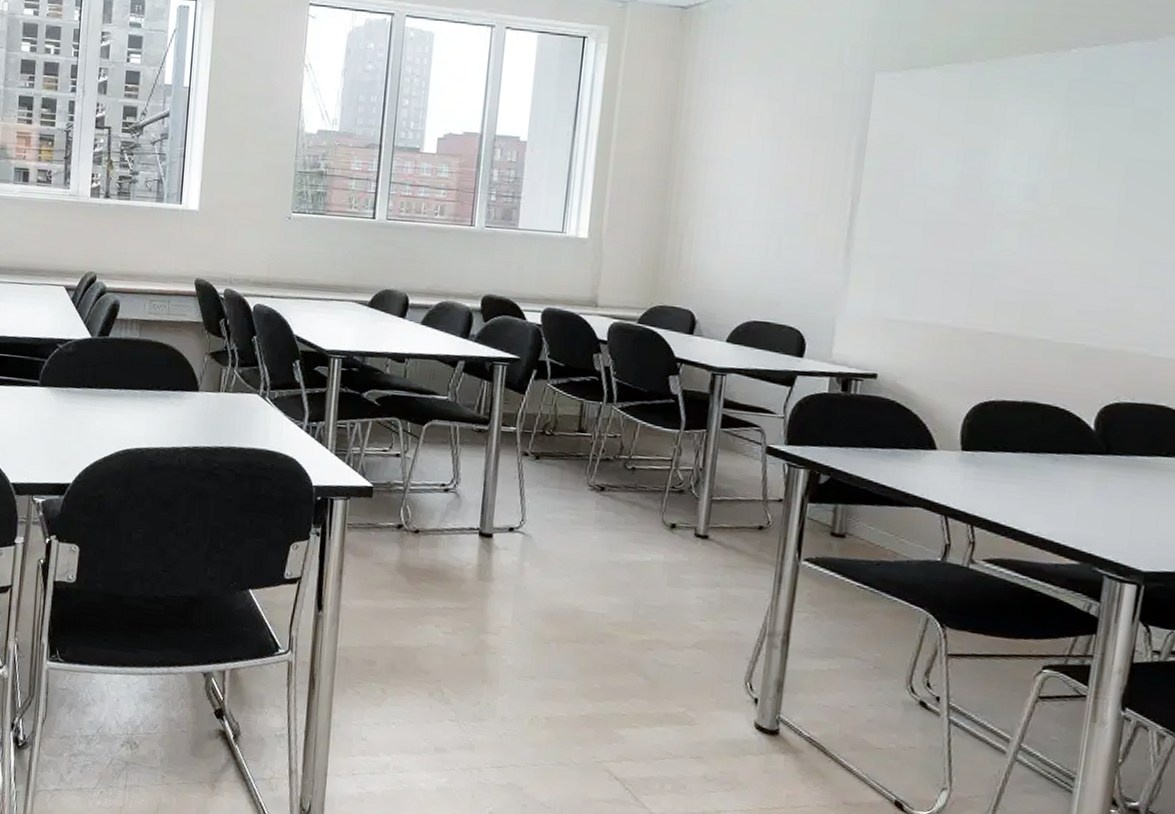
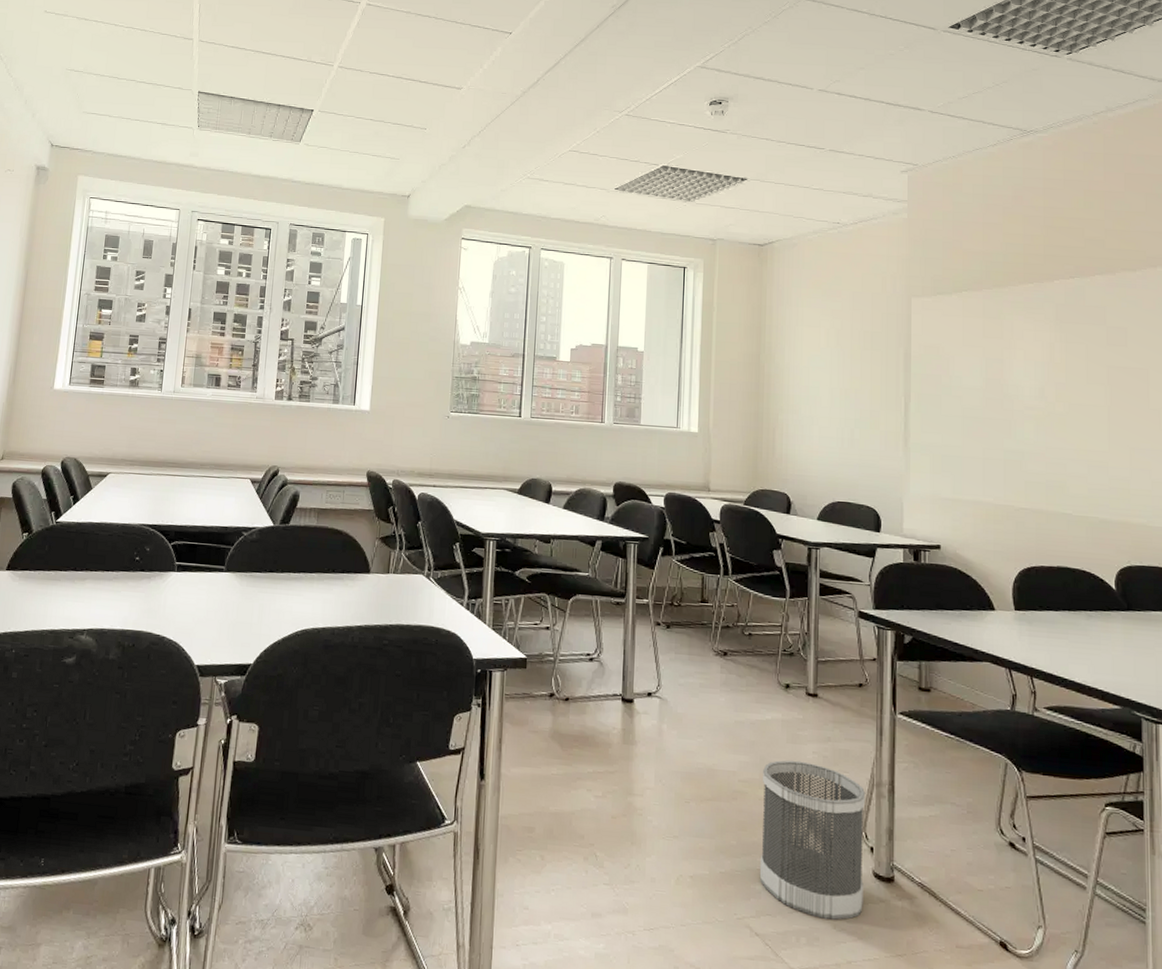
wastebasket: none [623,604,754,770] -> present [759,760,865,920]

